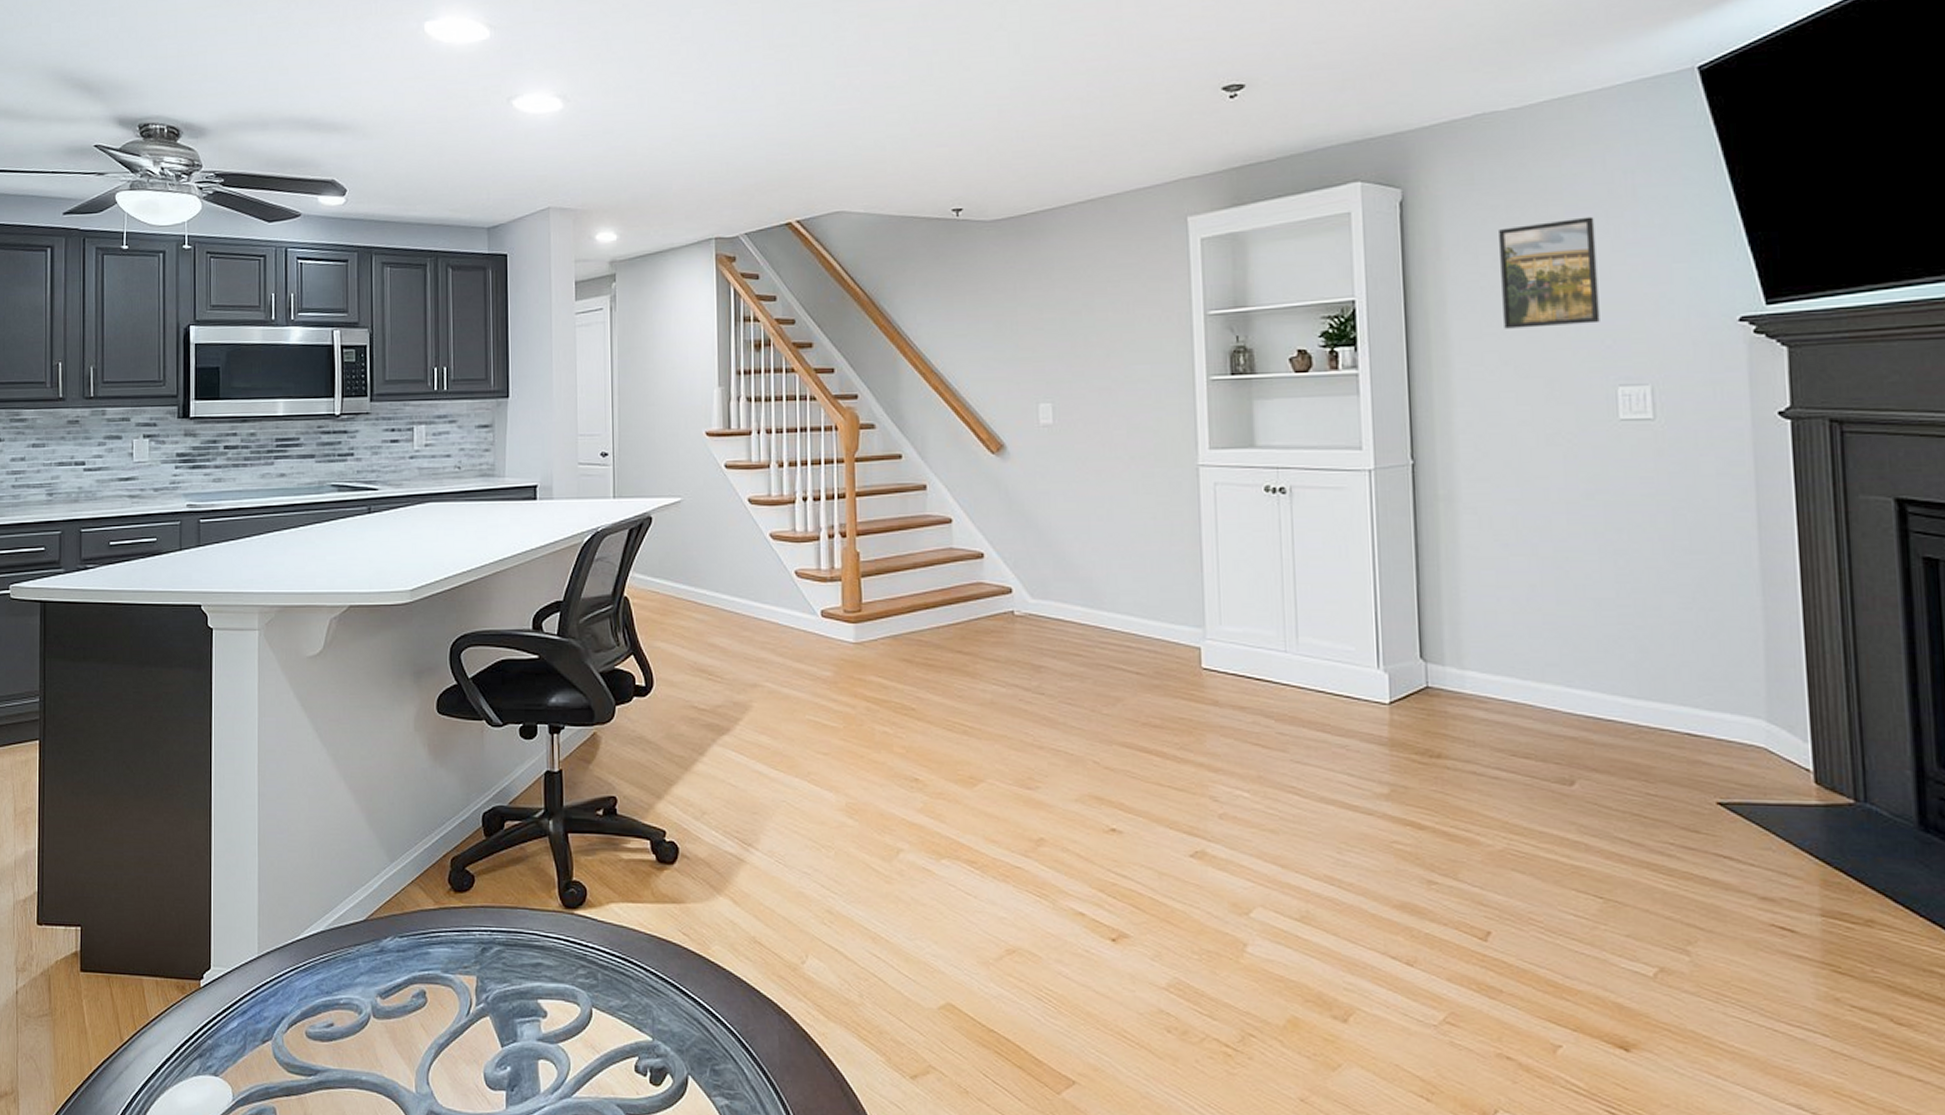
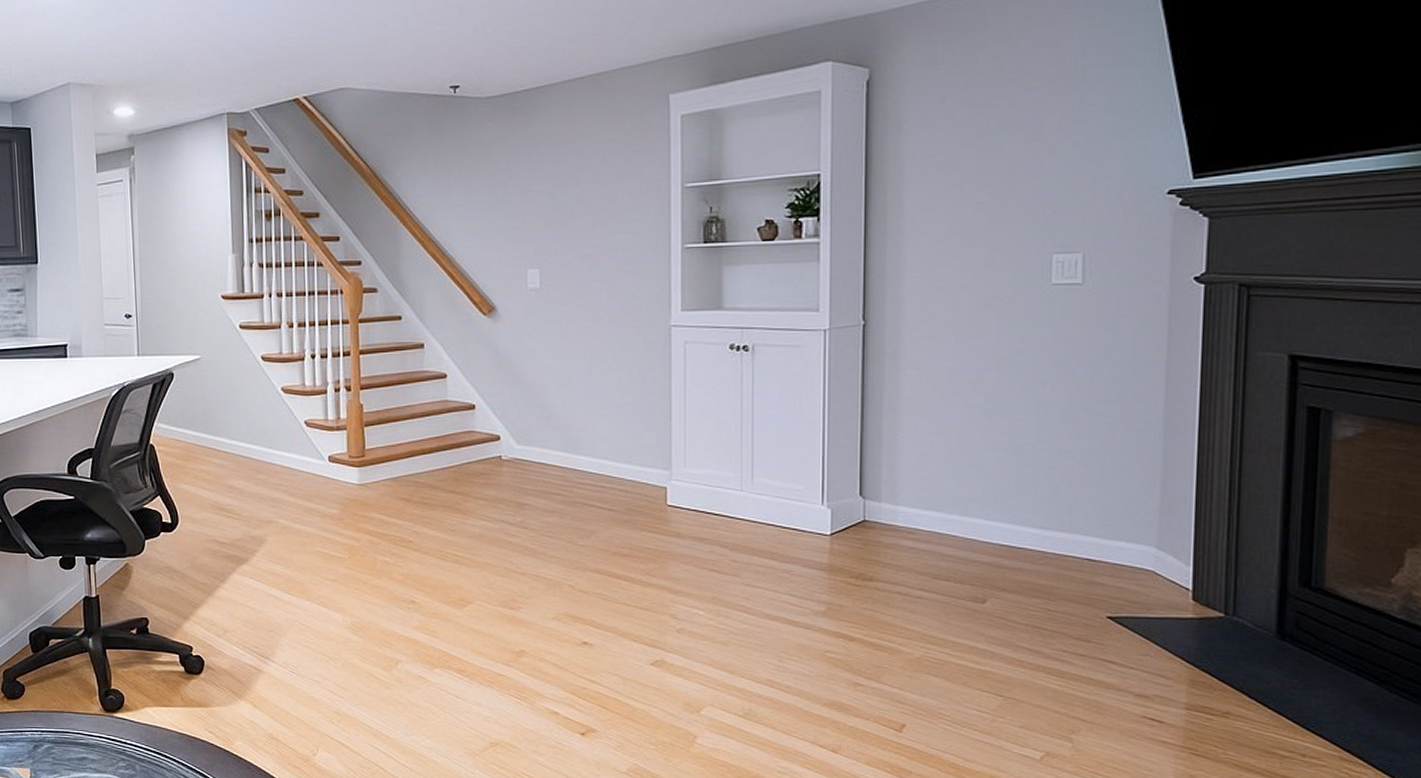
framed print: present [1499,216,1600,329] -> none [955,95,1045,201]

